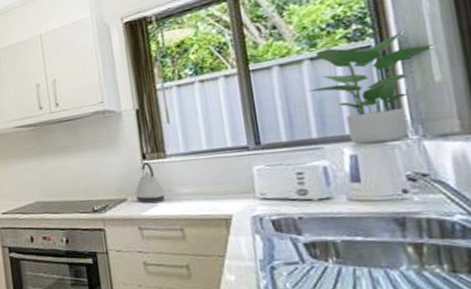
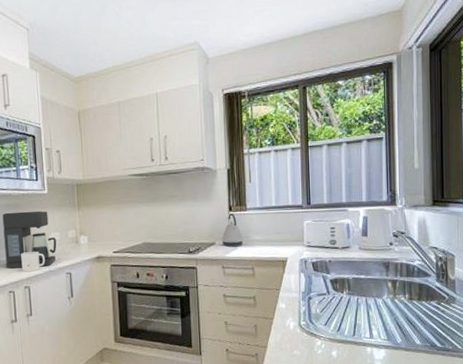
potted plant: present [308,31,433,144] -> none [343,129,417,209]

